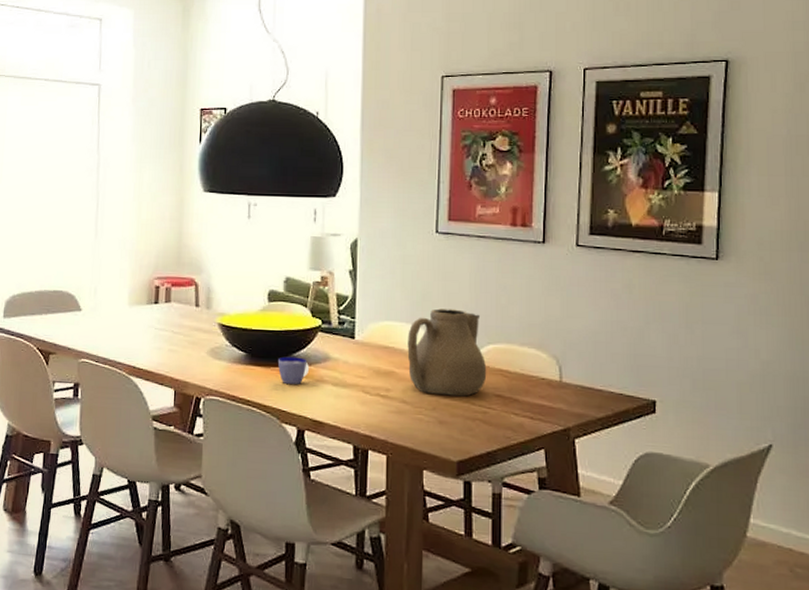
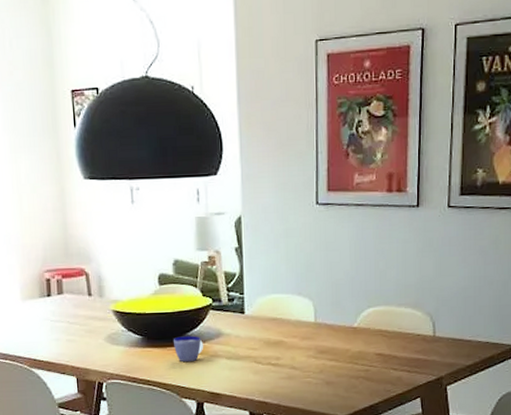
teapot: present [407,308,487,397] -> none [294,277,368,358]

